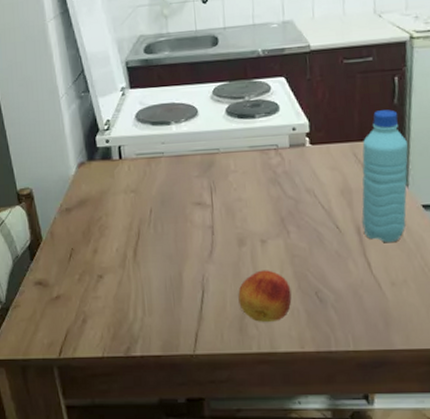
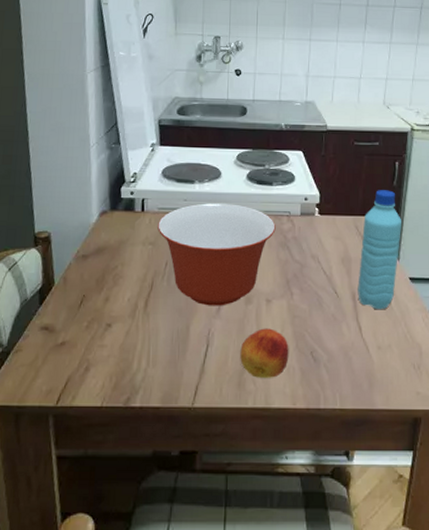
mixing bowl: none [137,142,263,251] -> present [158,203,276,306]

